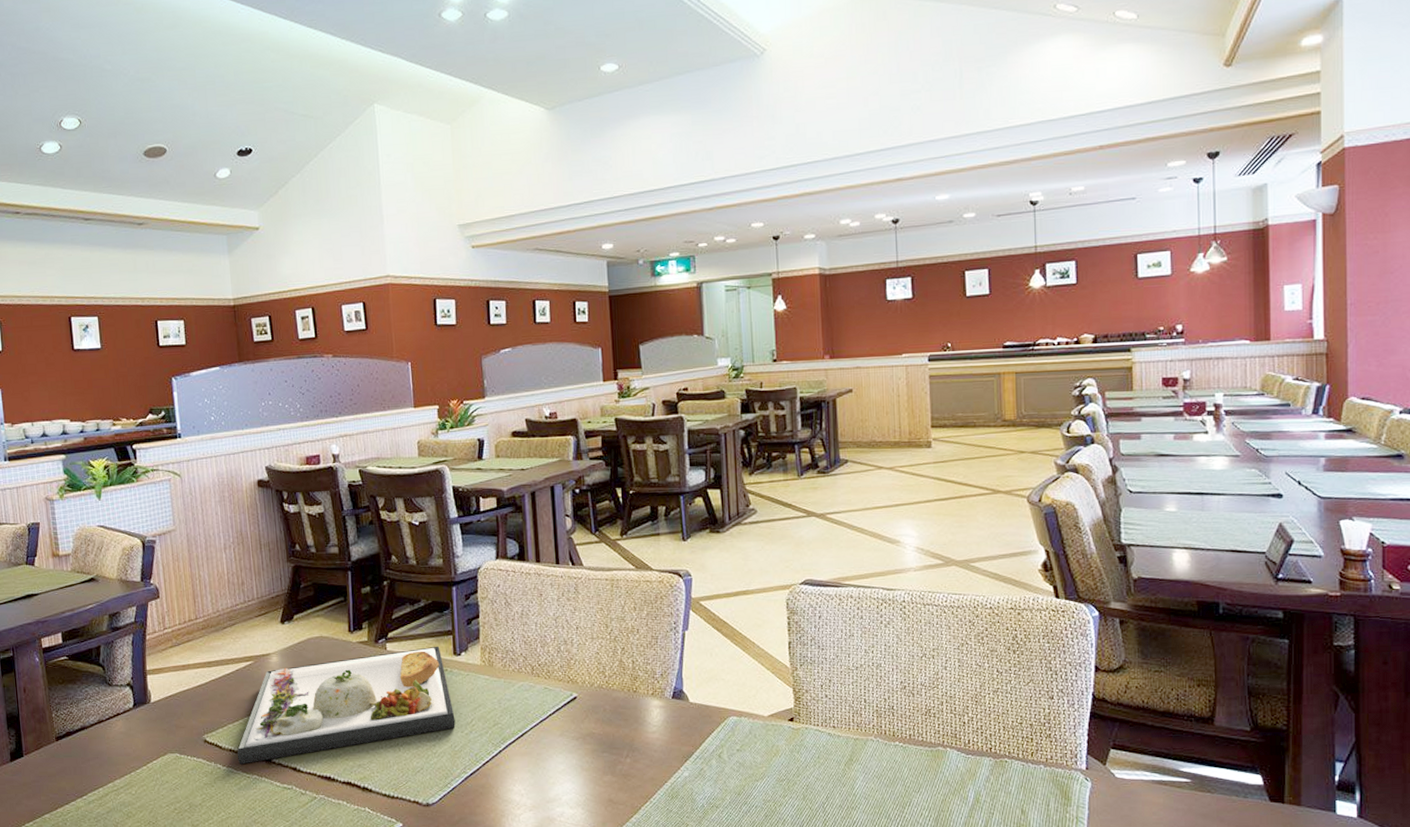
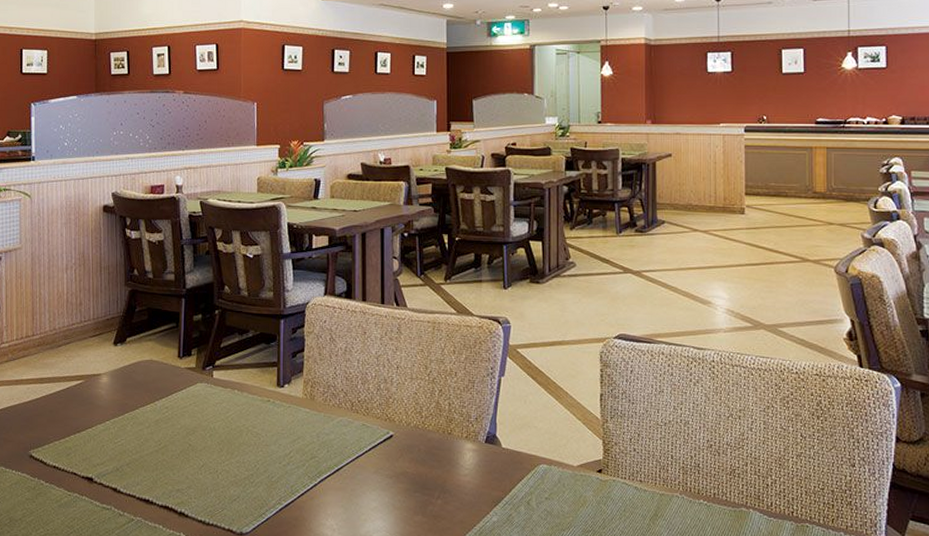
dinner plate: present [237,646,456,765] -> none [60,376,274,482]

